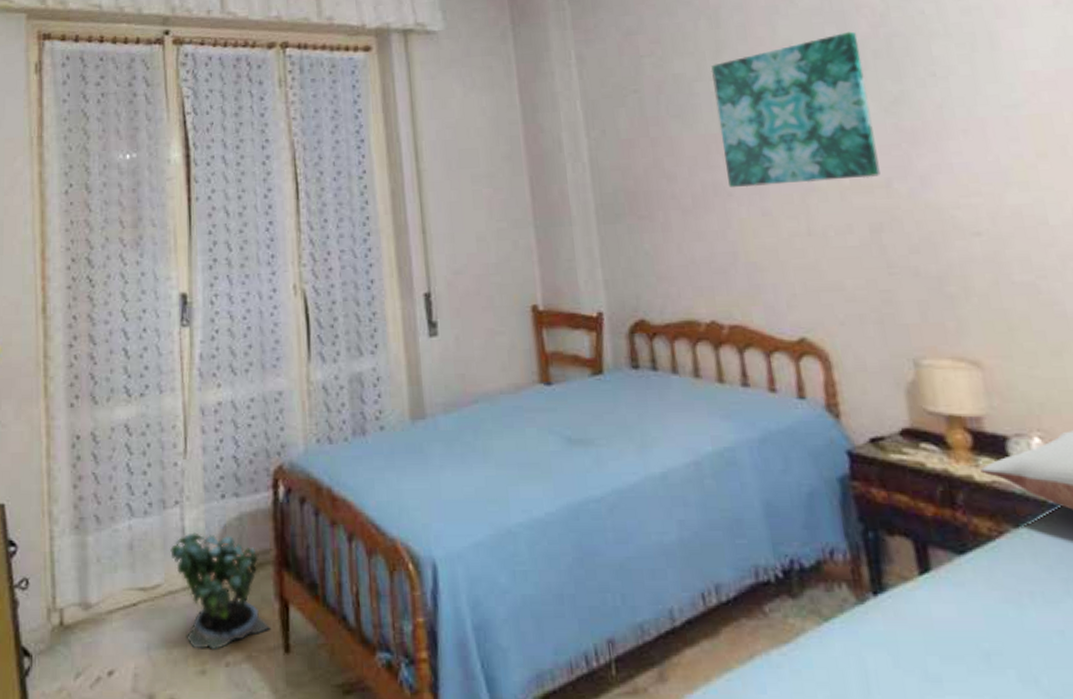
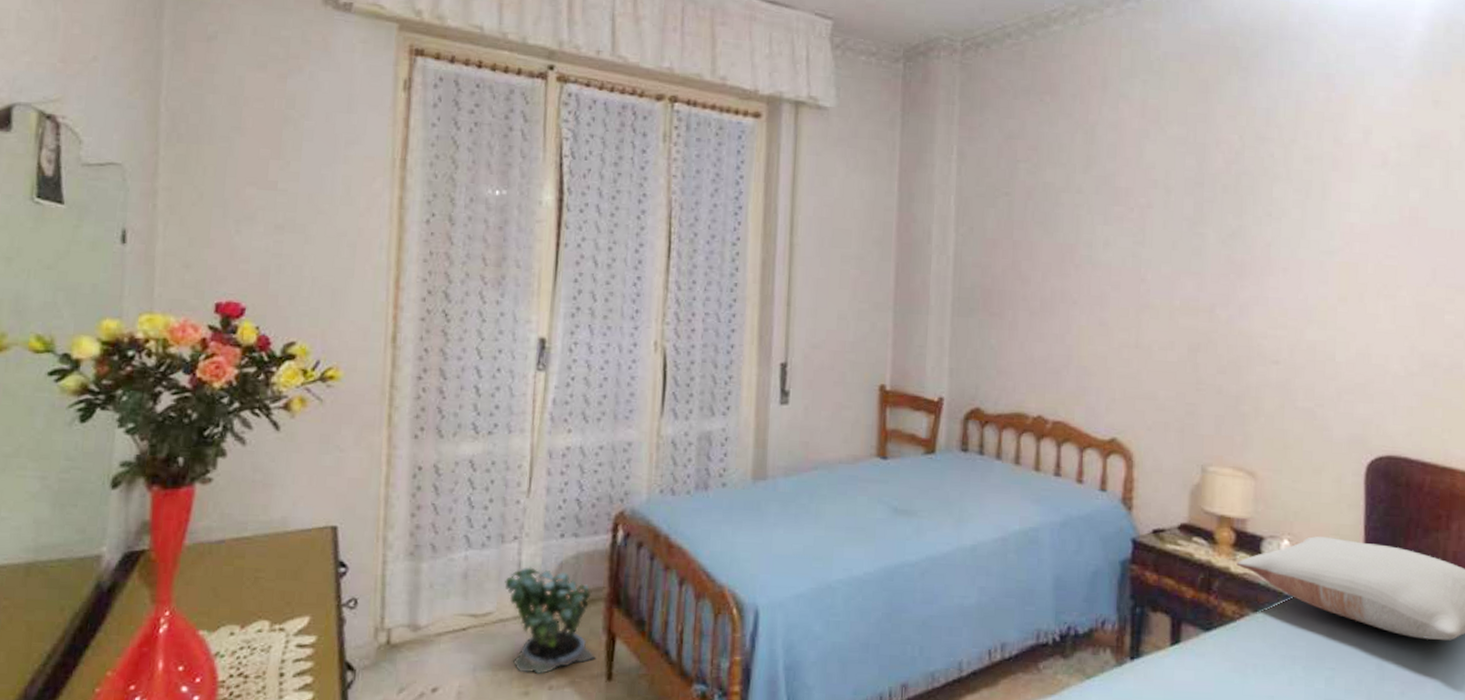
wall art: present [711,31,880,188] -> none [1075,164,1212,302]

